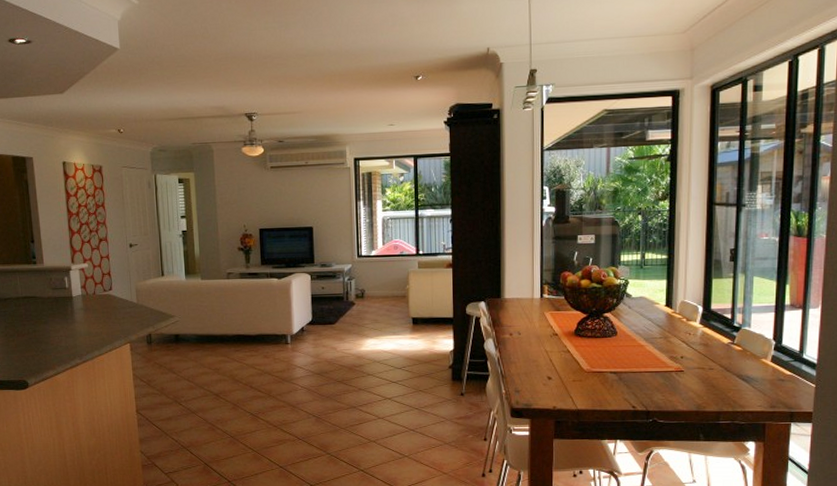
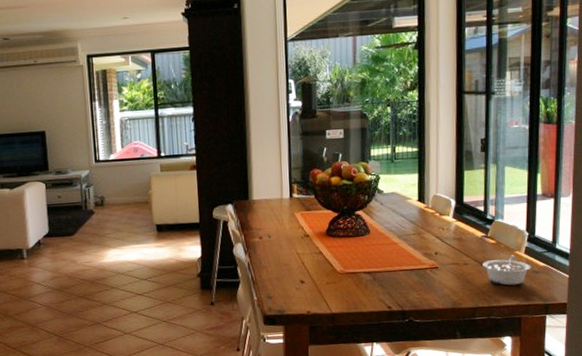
legume: none [728,362,777,392] -> present [482,255,531,286]

